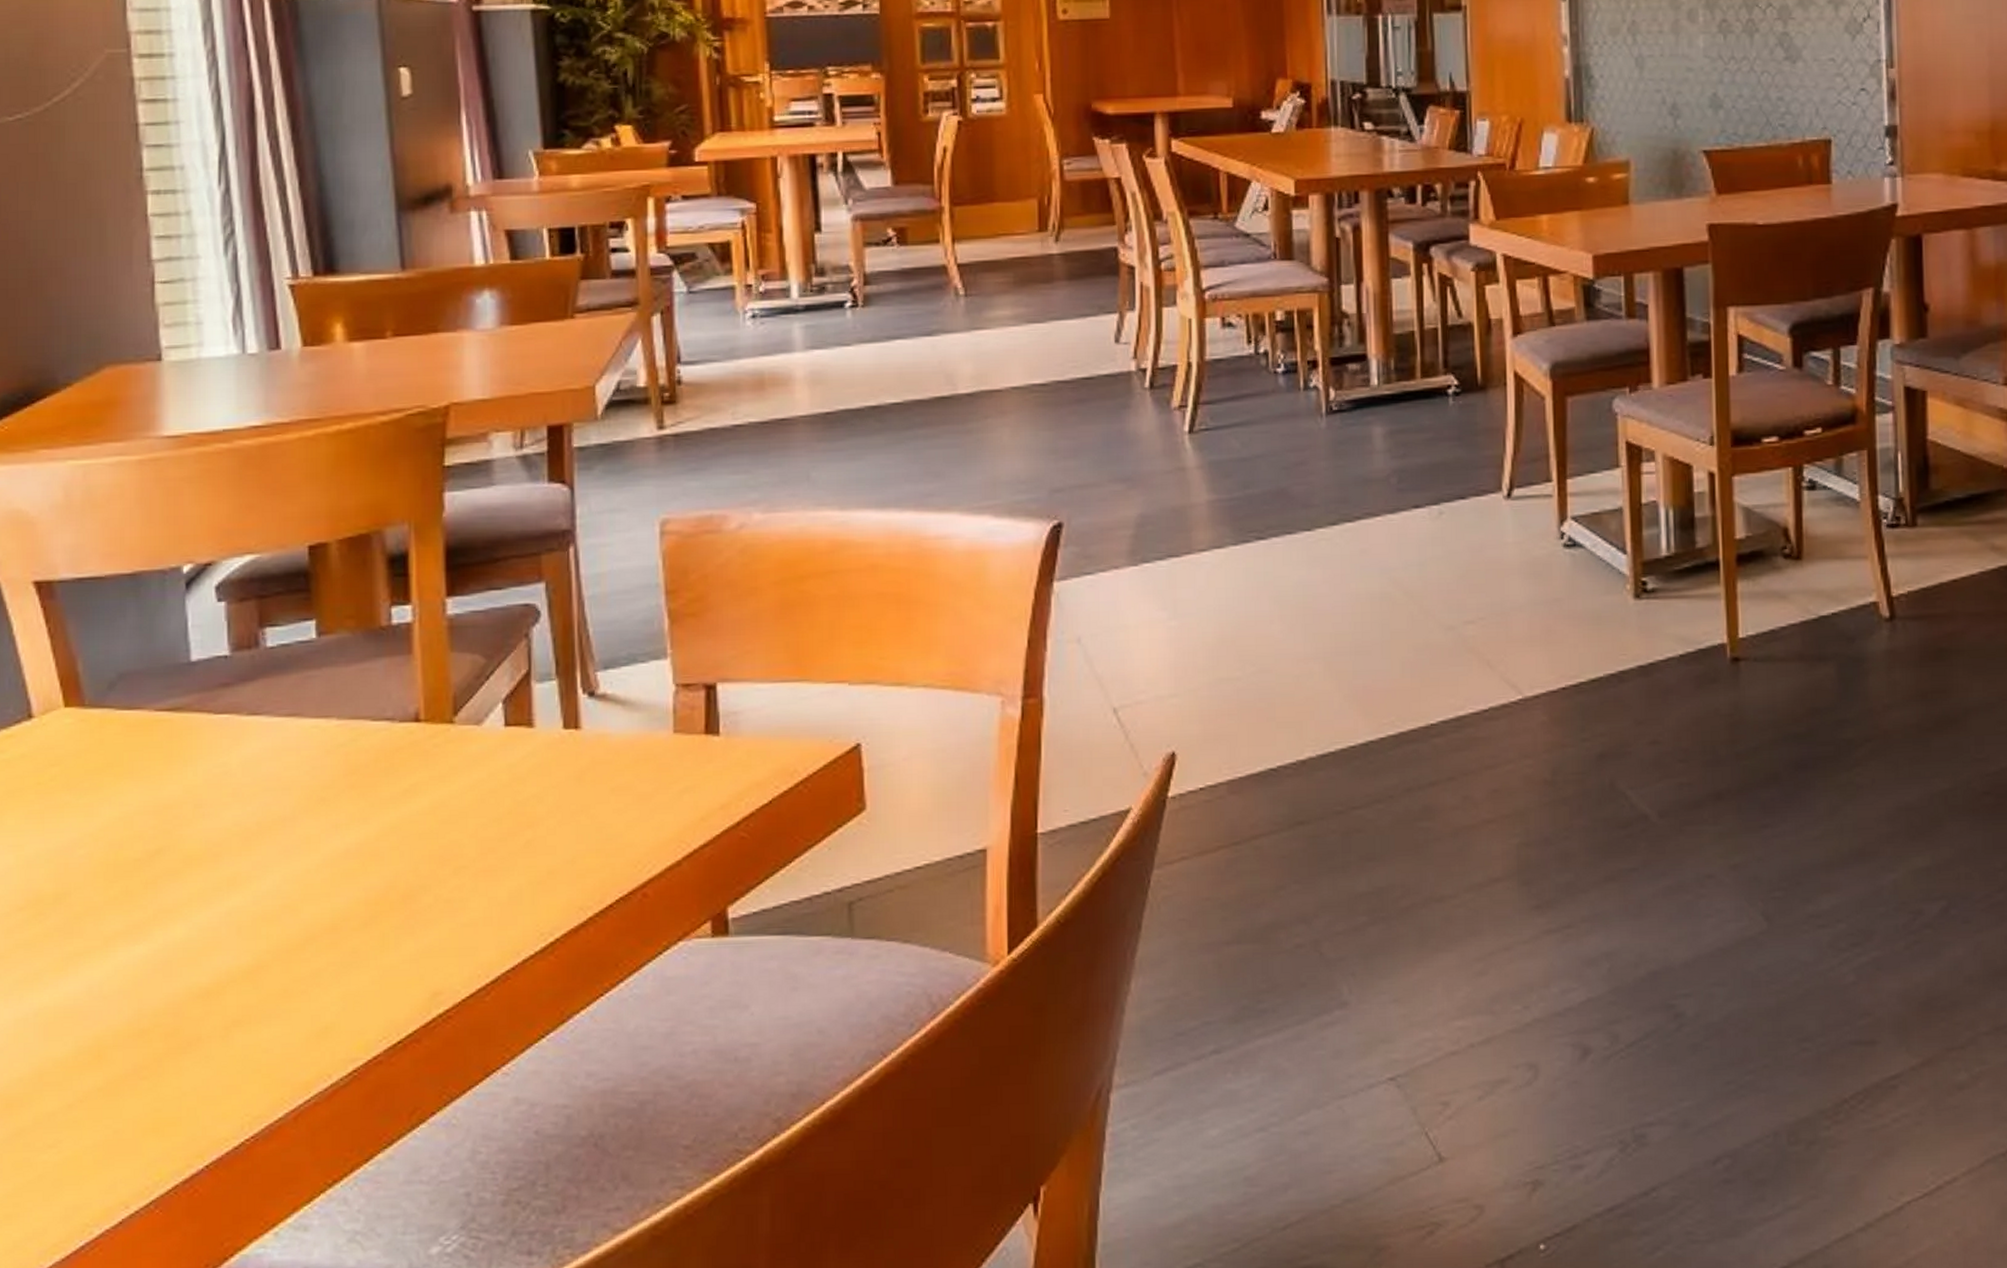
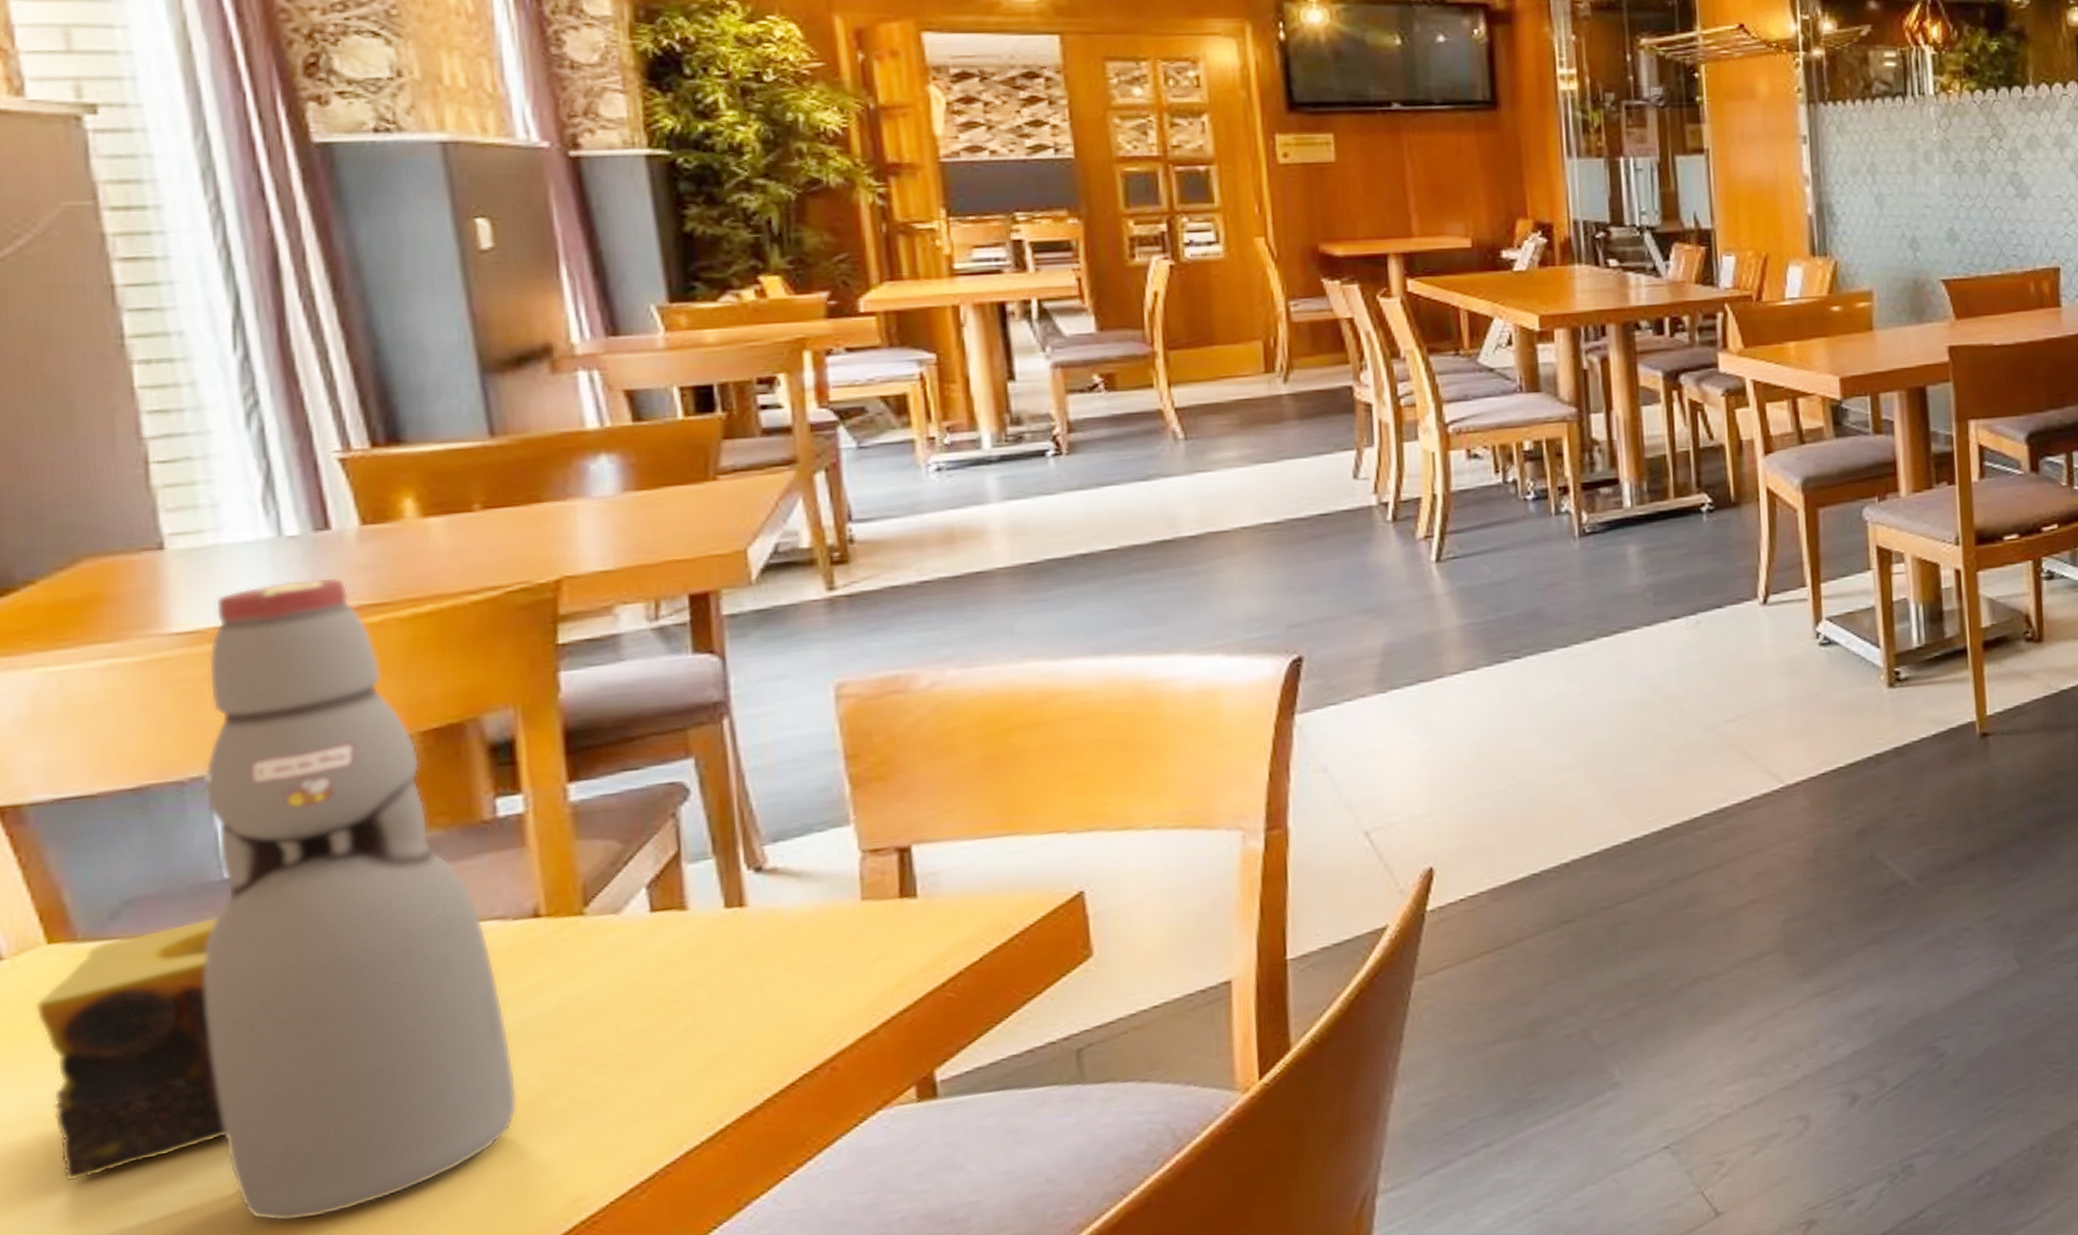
candle: none [53,695,183,922] -> present [35,917,227,1181]
bottle: none [172,392,396,981] -> present [203,577,518,1222]

